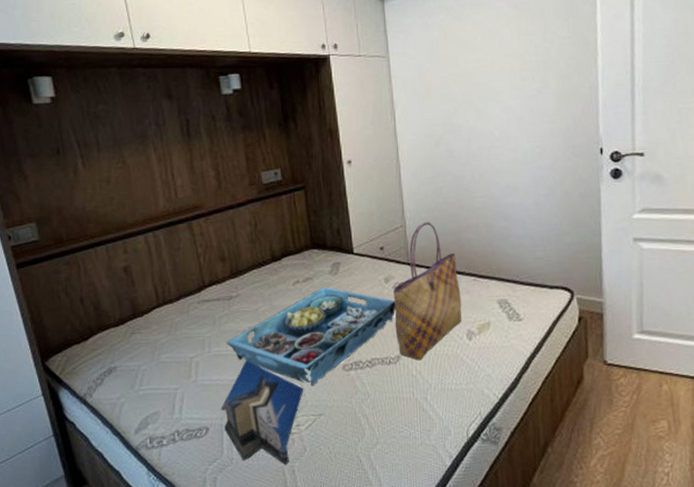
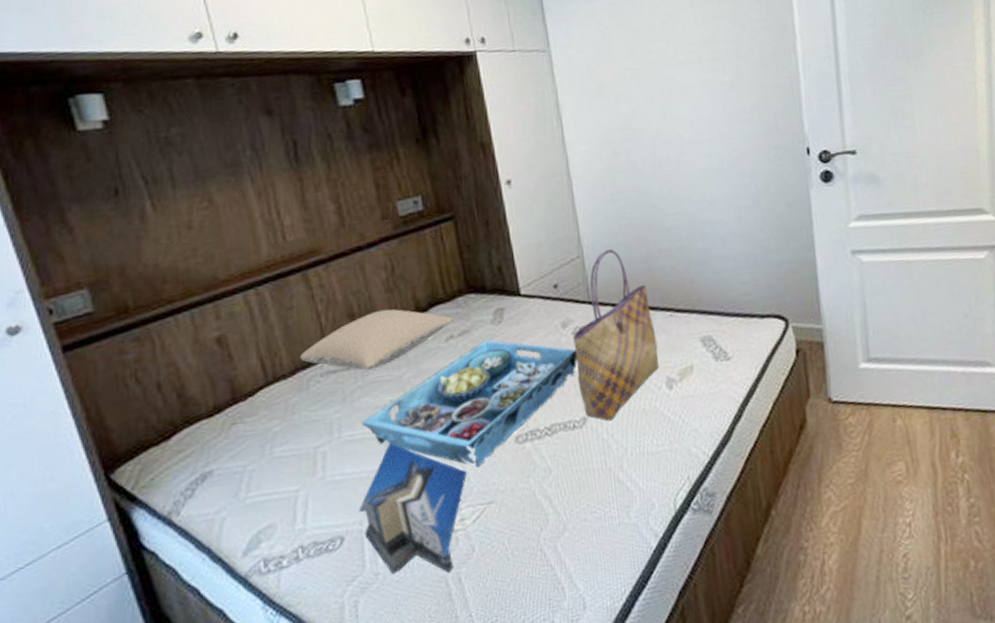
pillow: none [183,256,300,302] -> present [300,309,454,371]

